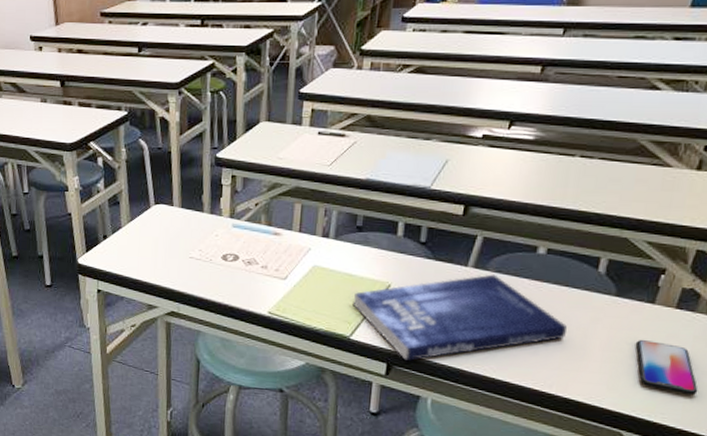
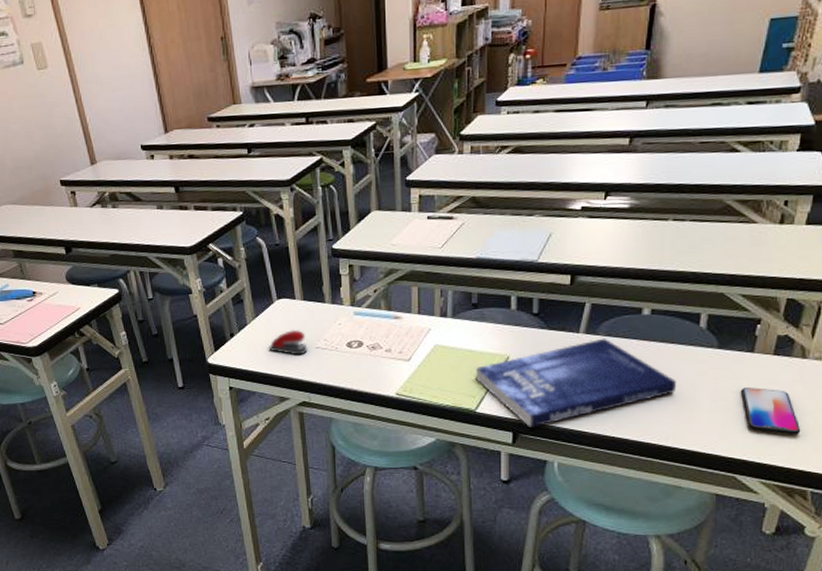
stapler: none [140,236,181,264] -> present [268,329,308,355]

